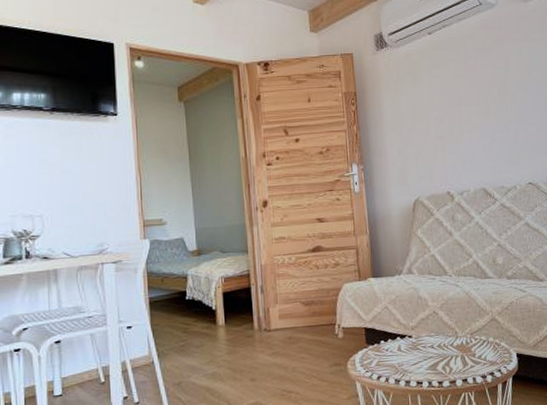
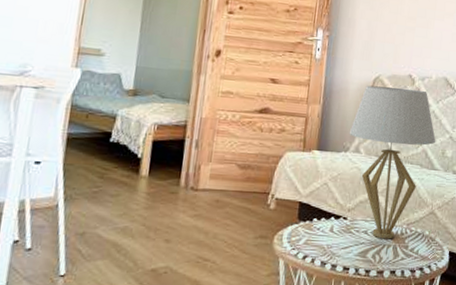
table lamp: none [399,204,485,351] -> present [349,85,436,239]

